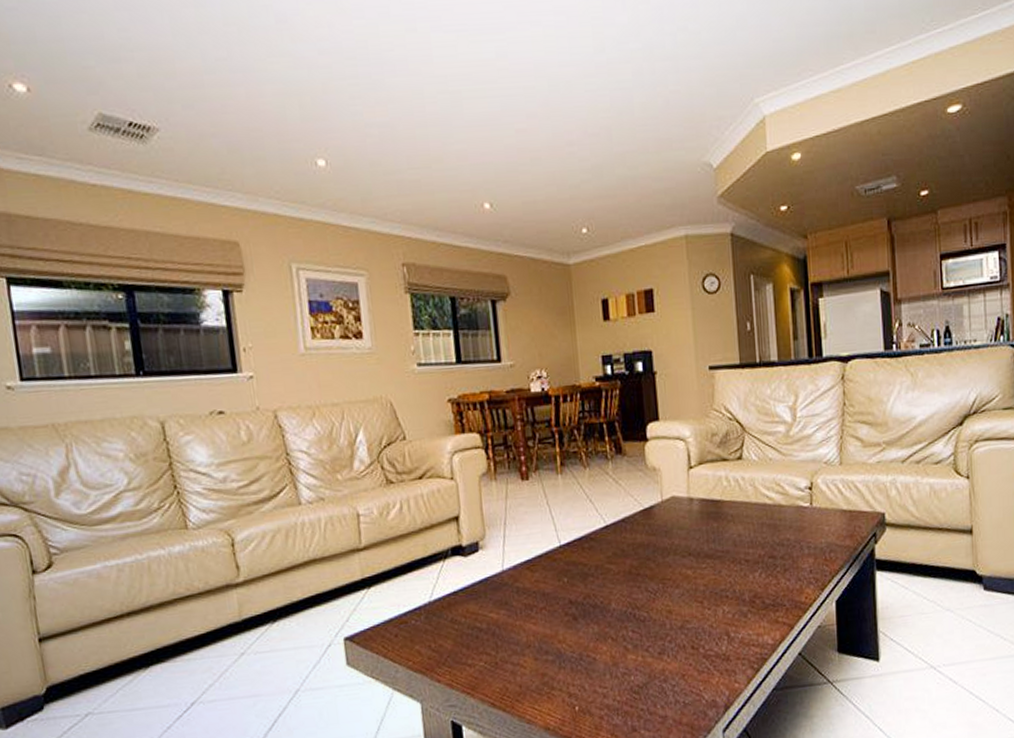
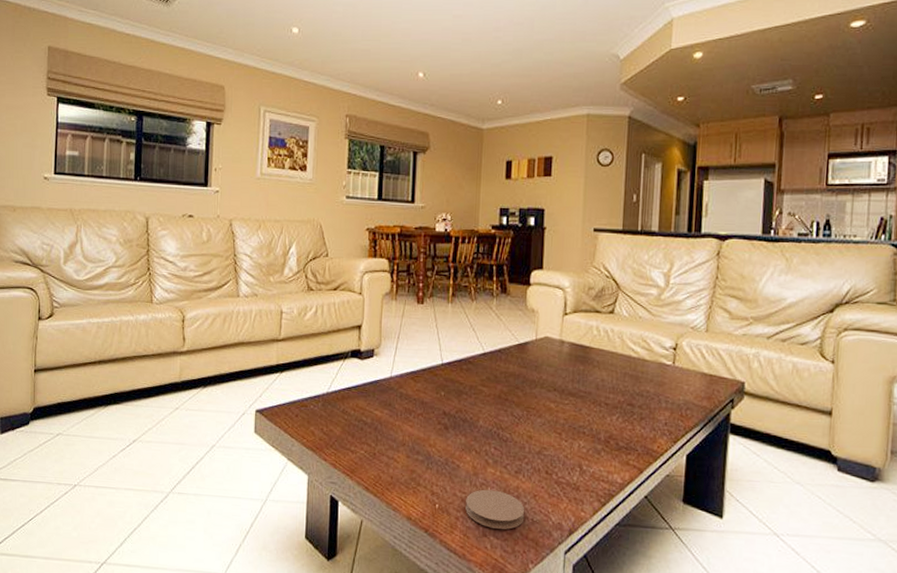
coaster: none [608,677,676,721] -> present [465,489,525,530]

